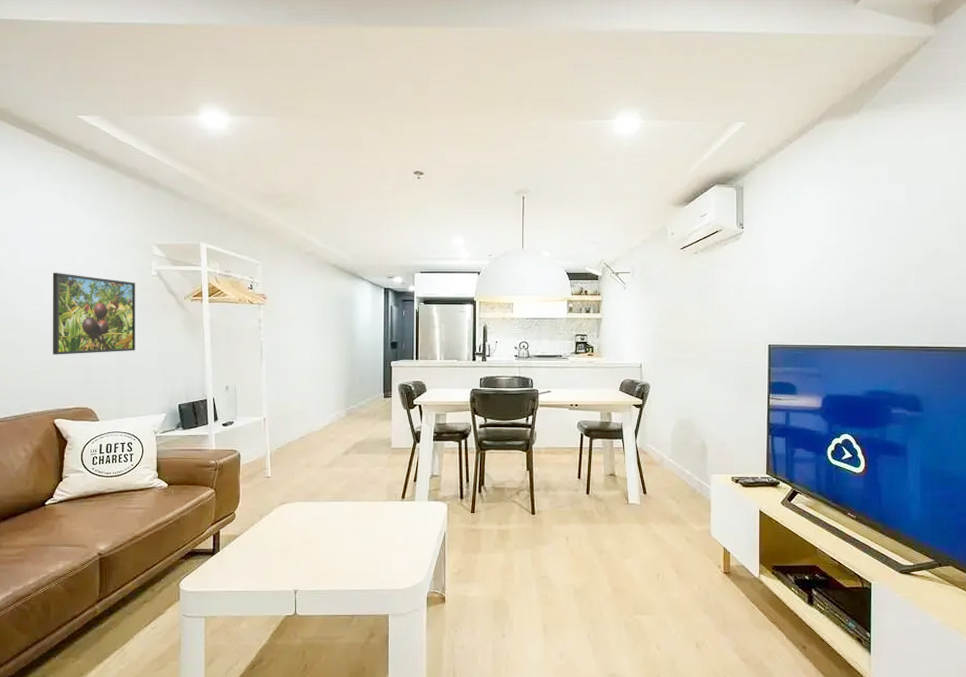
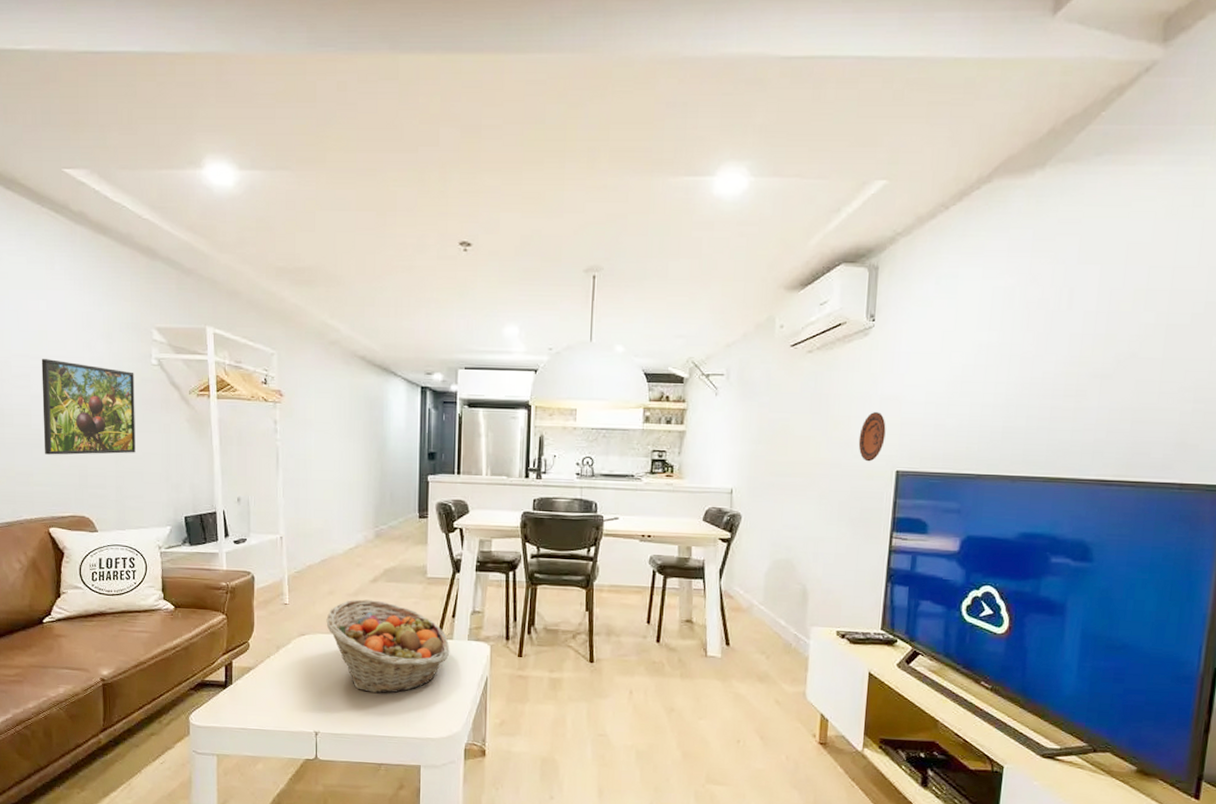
fruit basket: none [304,470,413,552] -> present [326,599,450,694]
decorative plate: none [738,299,758,338] -> present [858,412,886,462]

